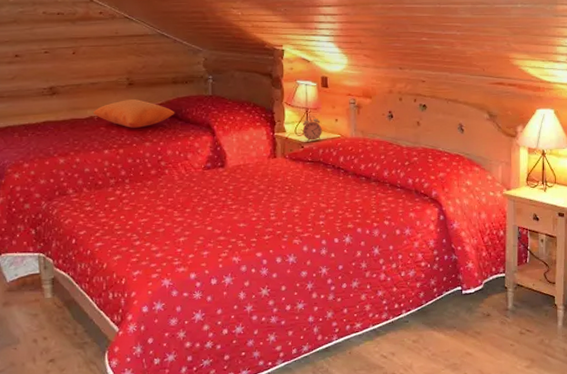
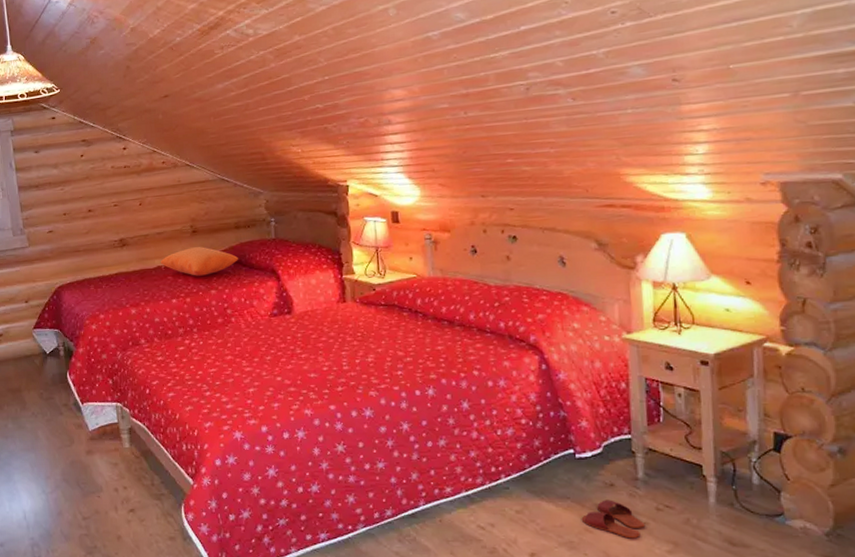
alarm clock: present [302,115,322,142] -> none [372,254,395,284]
slippers: none [463,327,512,359] -> present [581,500,646,539]

